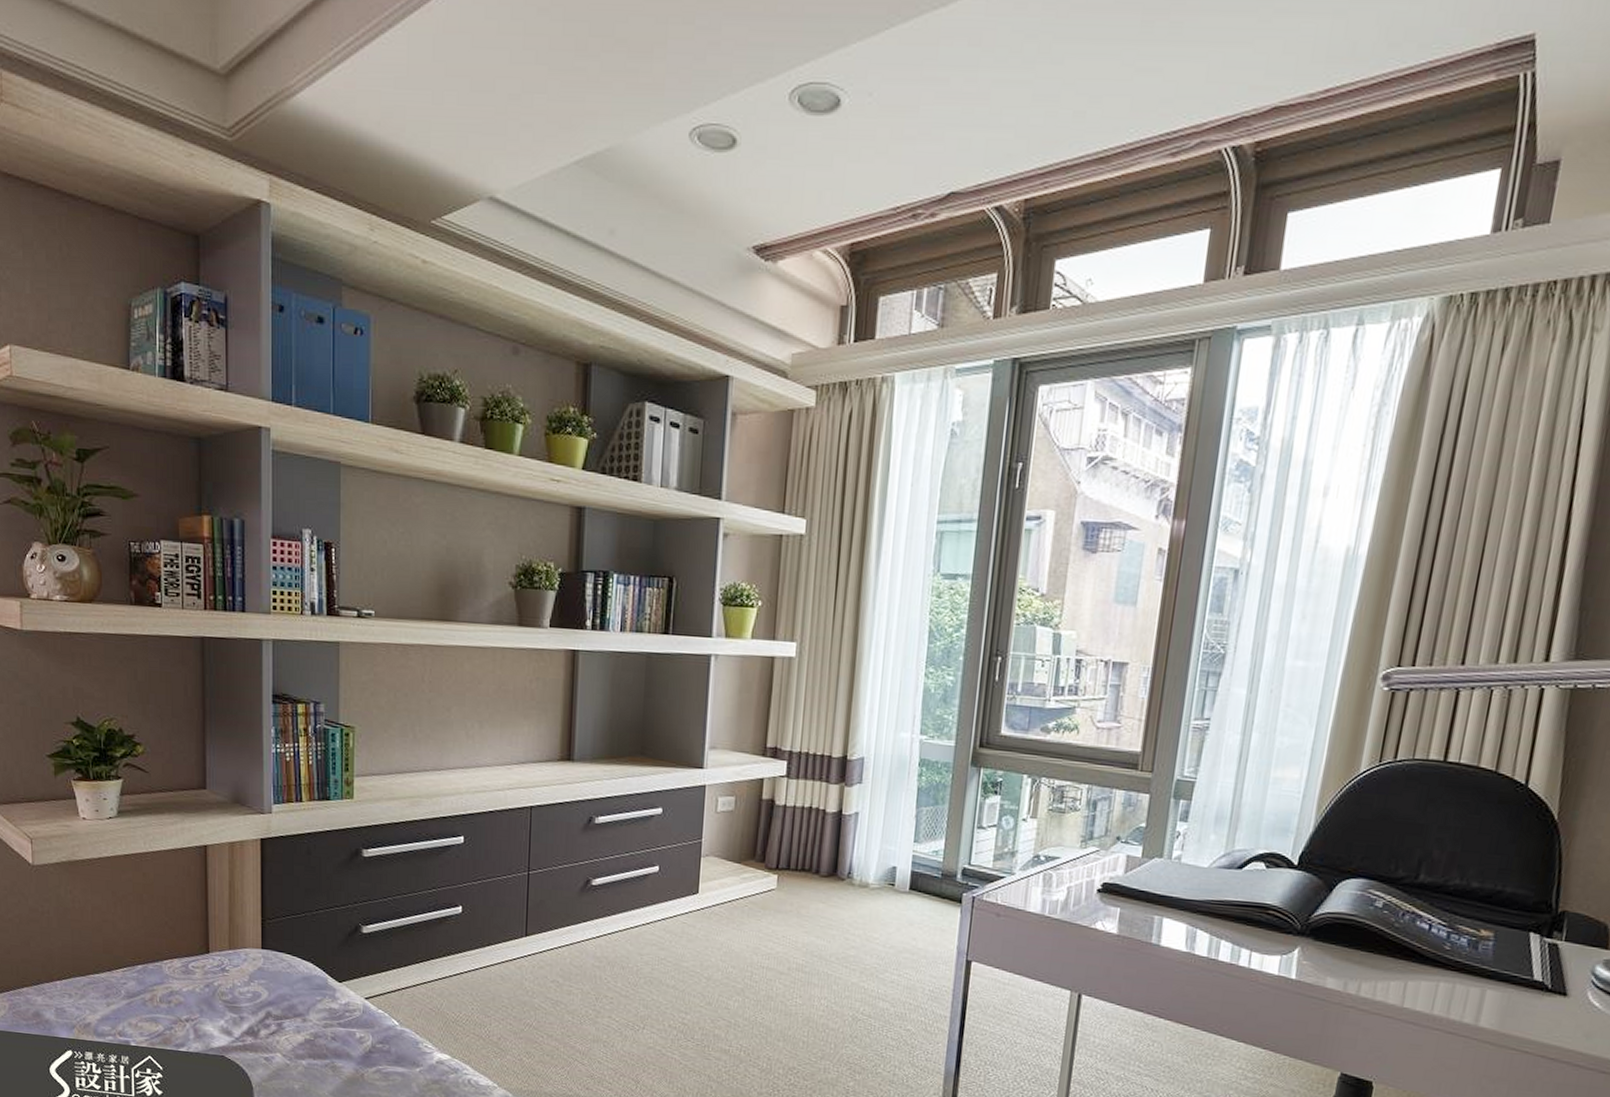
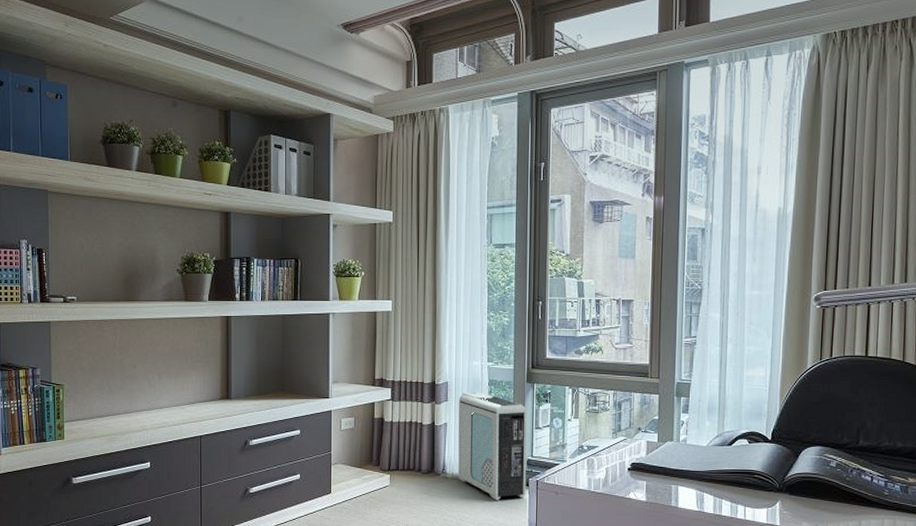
air purifier: none [868,773,968,919] -> present [458,392,527,500]

